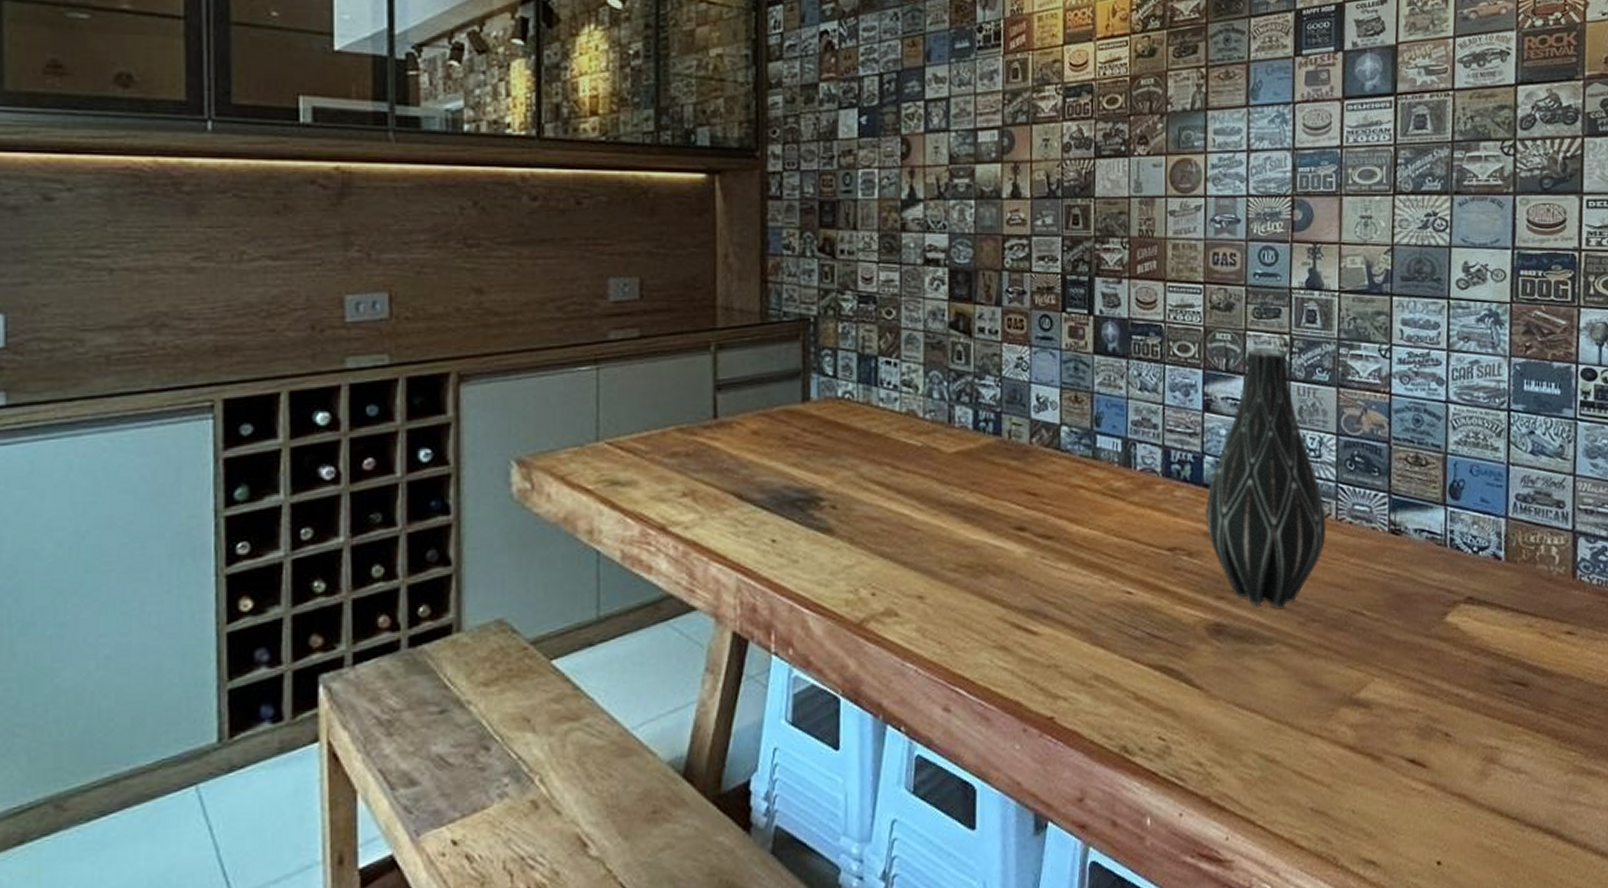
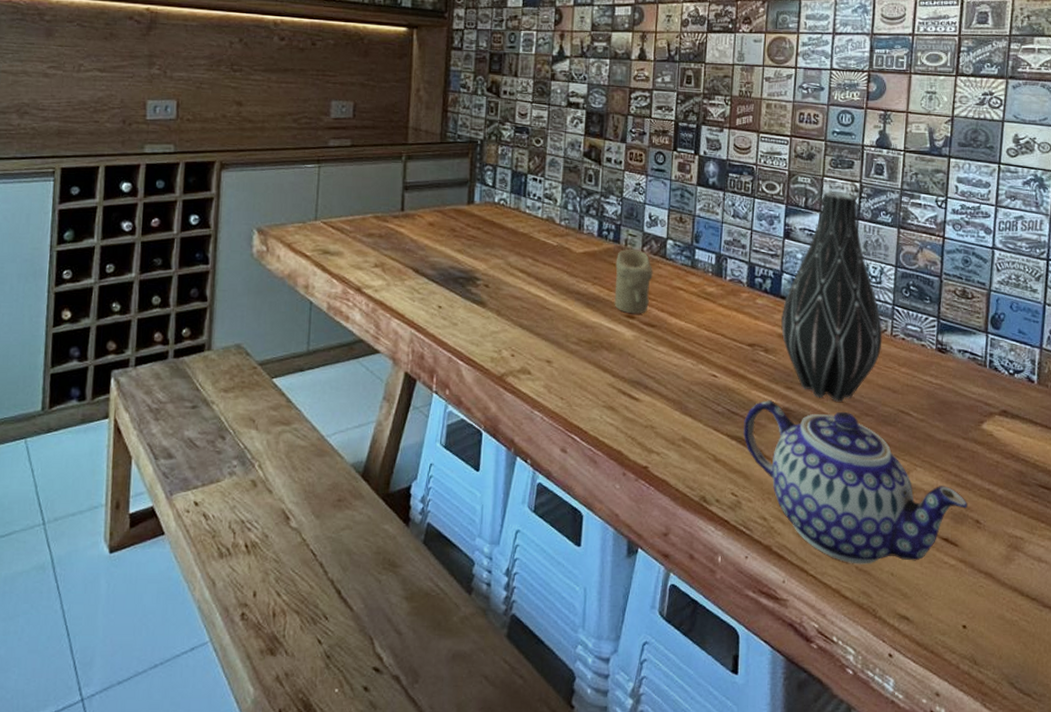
candle: none [998,442,1046,525] -> present [614,249,653,314]
teapot: none [1167,615,1435,806] -> present [742,400,968,564]

